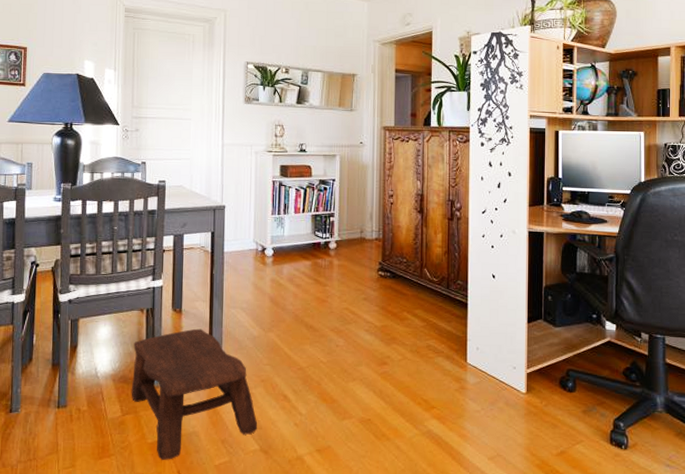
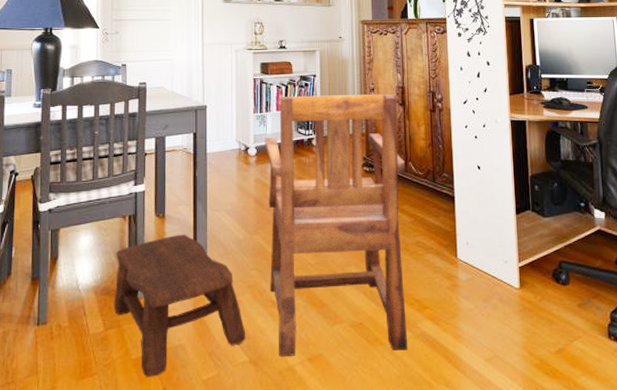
armchair: none [282,199,421,447] -> present [265,93,408,356]

